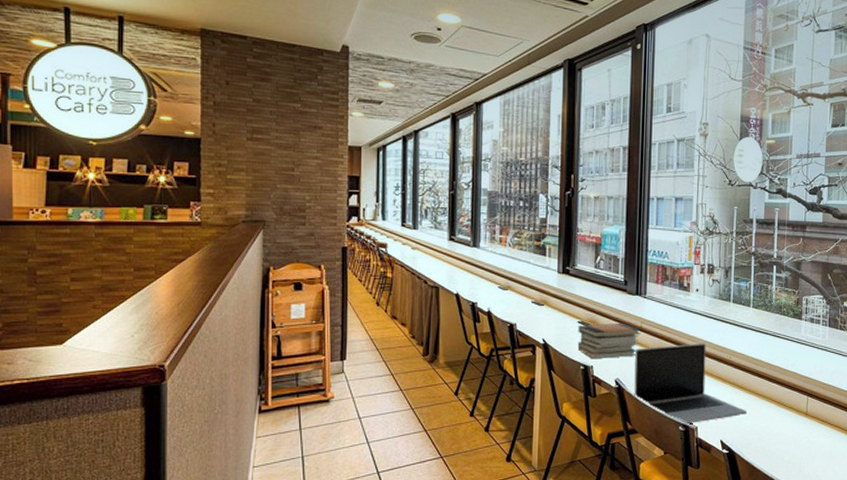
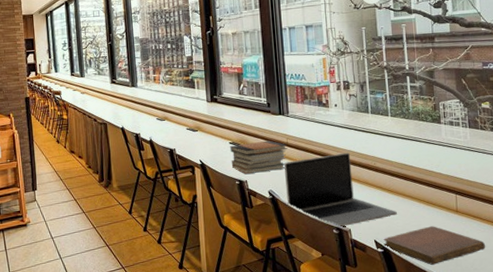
notebook: none [729,428,830,469] -> present [383,226,486,265]

